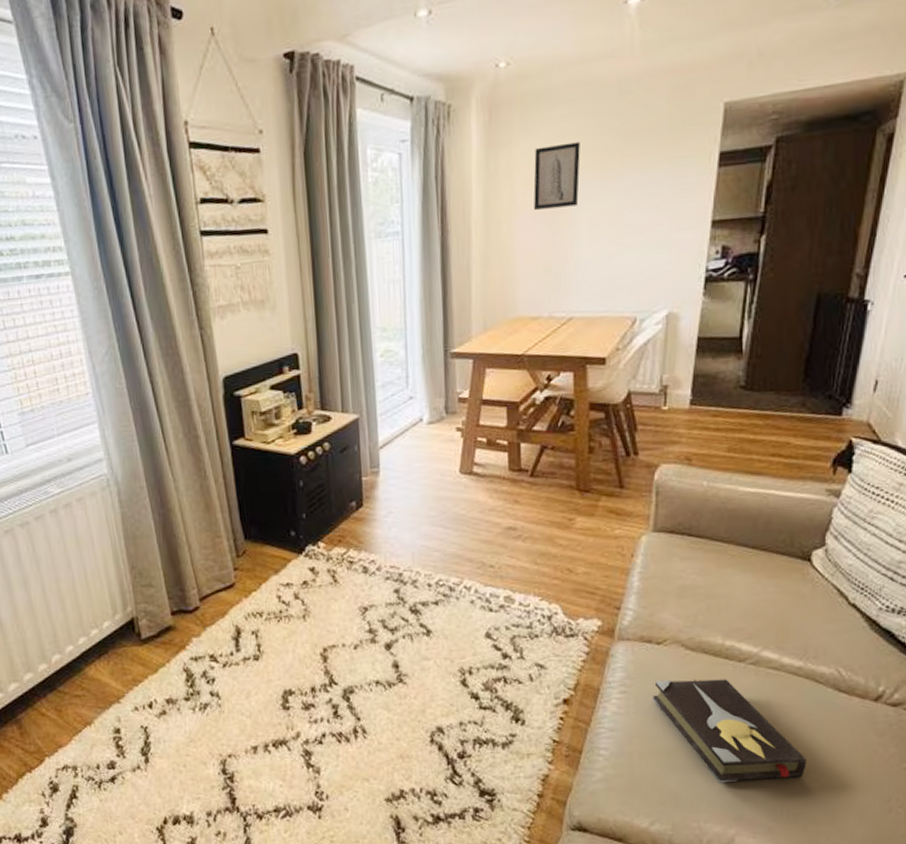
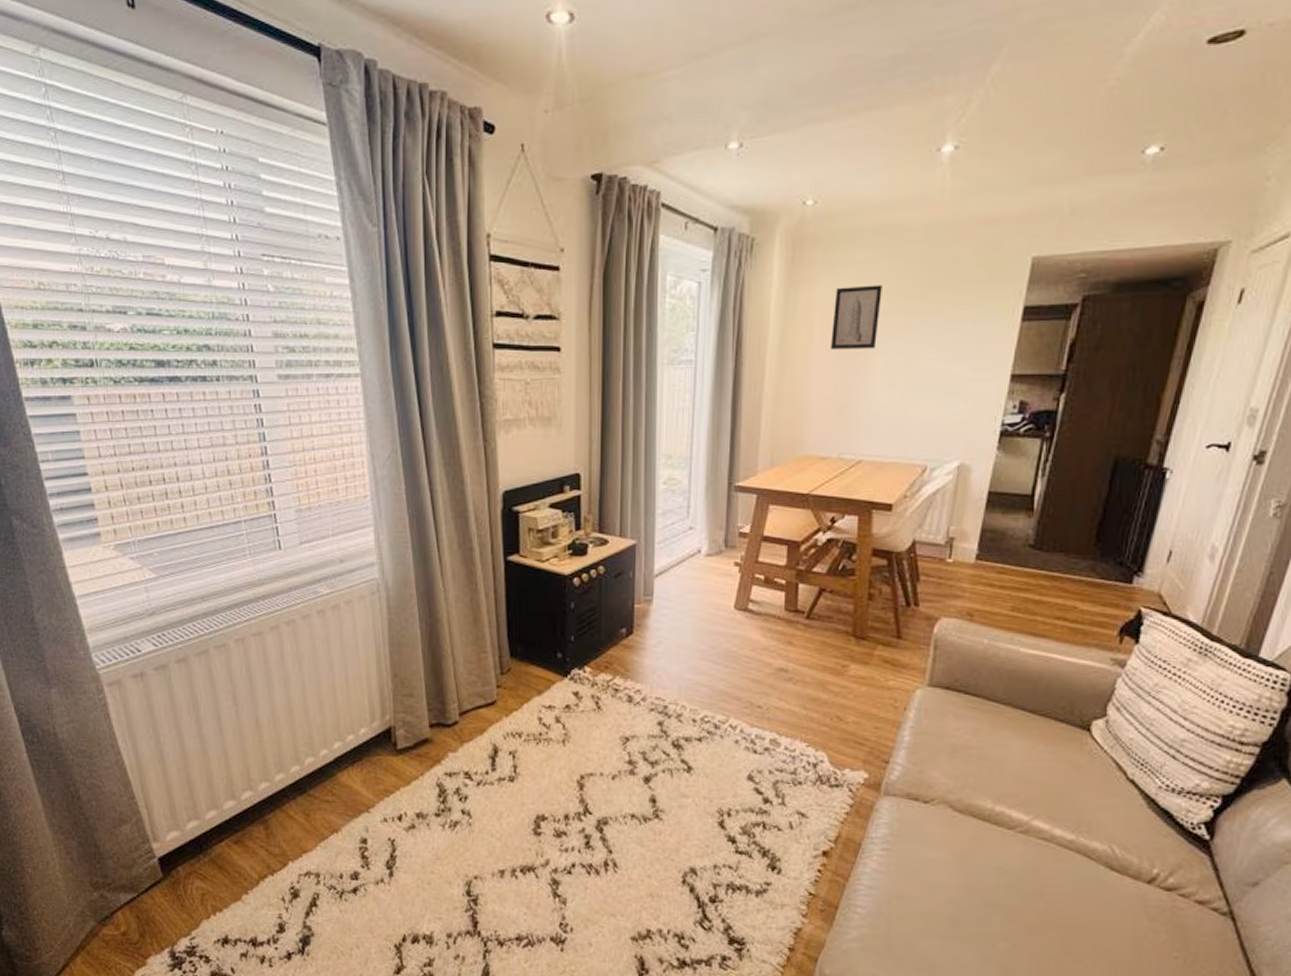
hardback book: present [653,679,807,783] -> none [916,840,1072,956]

